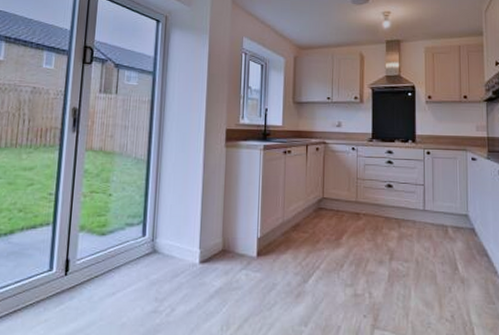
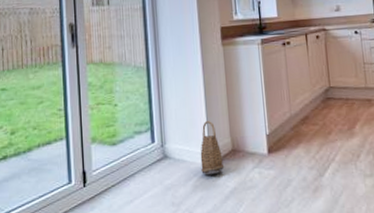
basket: none [189,220,213,273] -> present [200,121,225,175]

